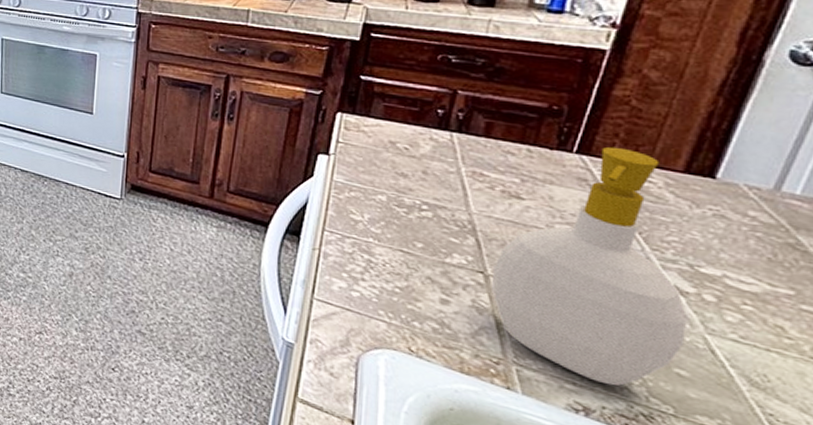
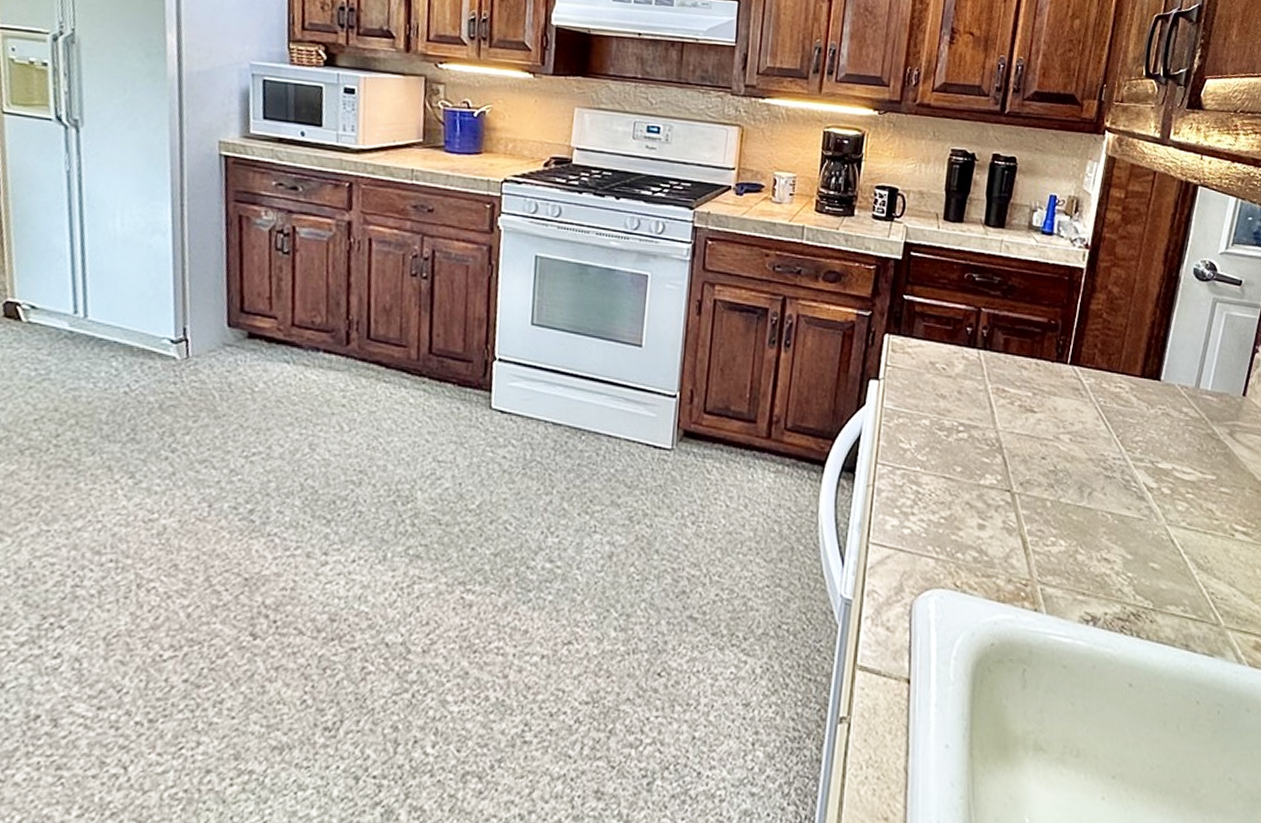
soap bottle: present [492,146,687,386] -> none [1018,356,1154,590]

